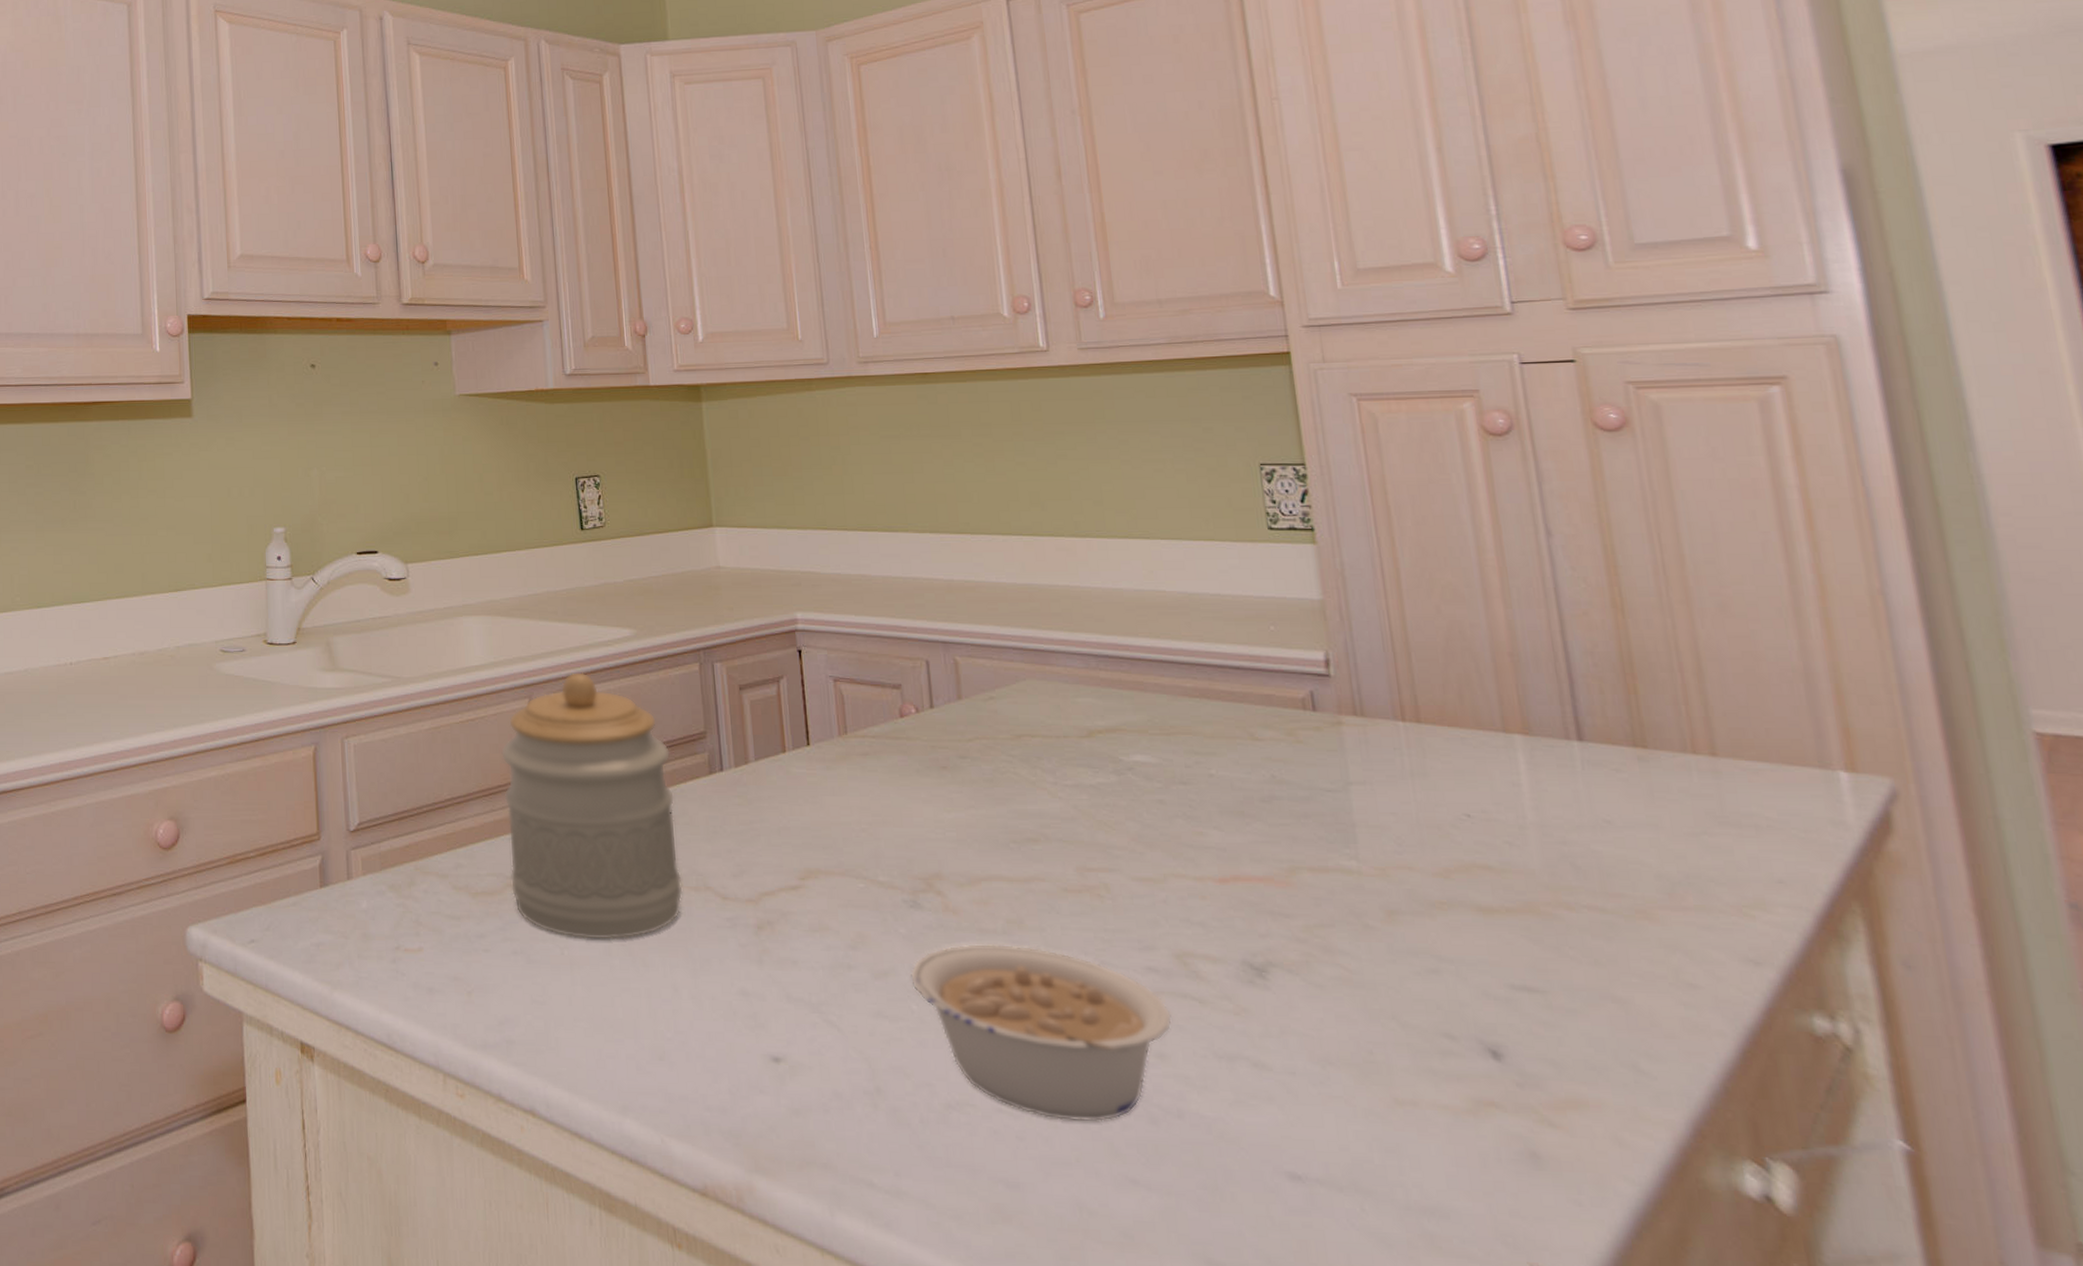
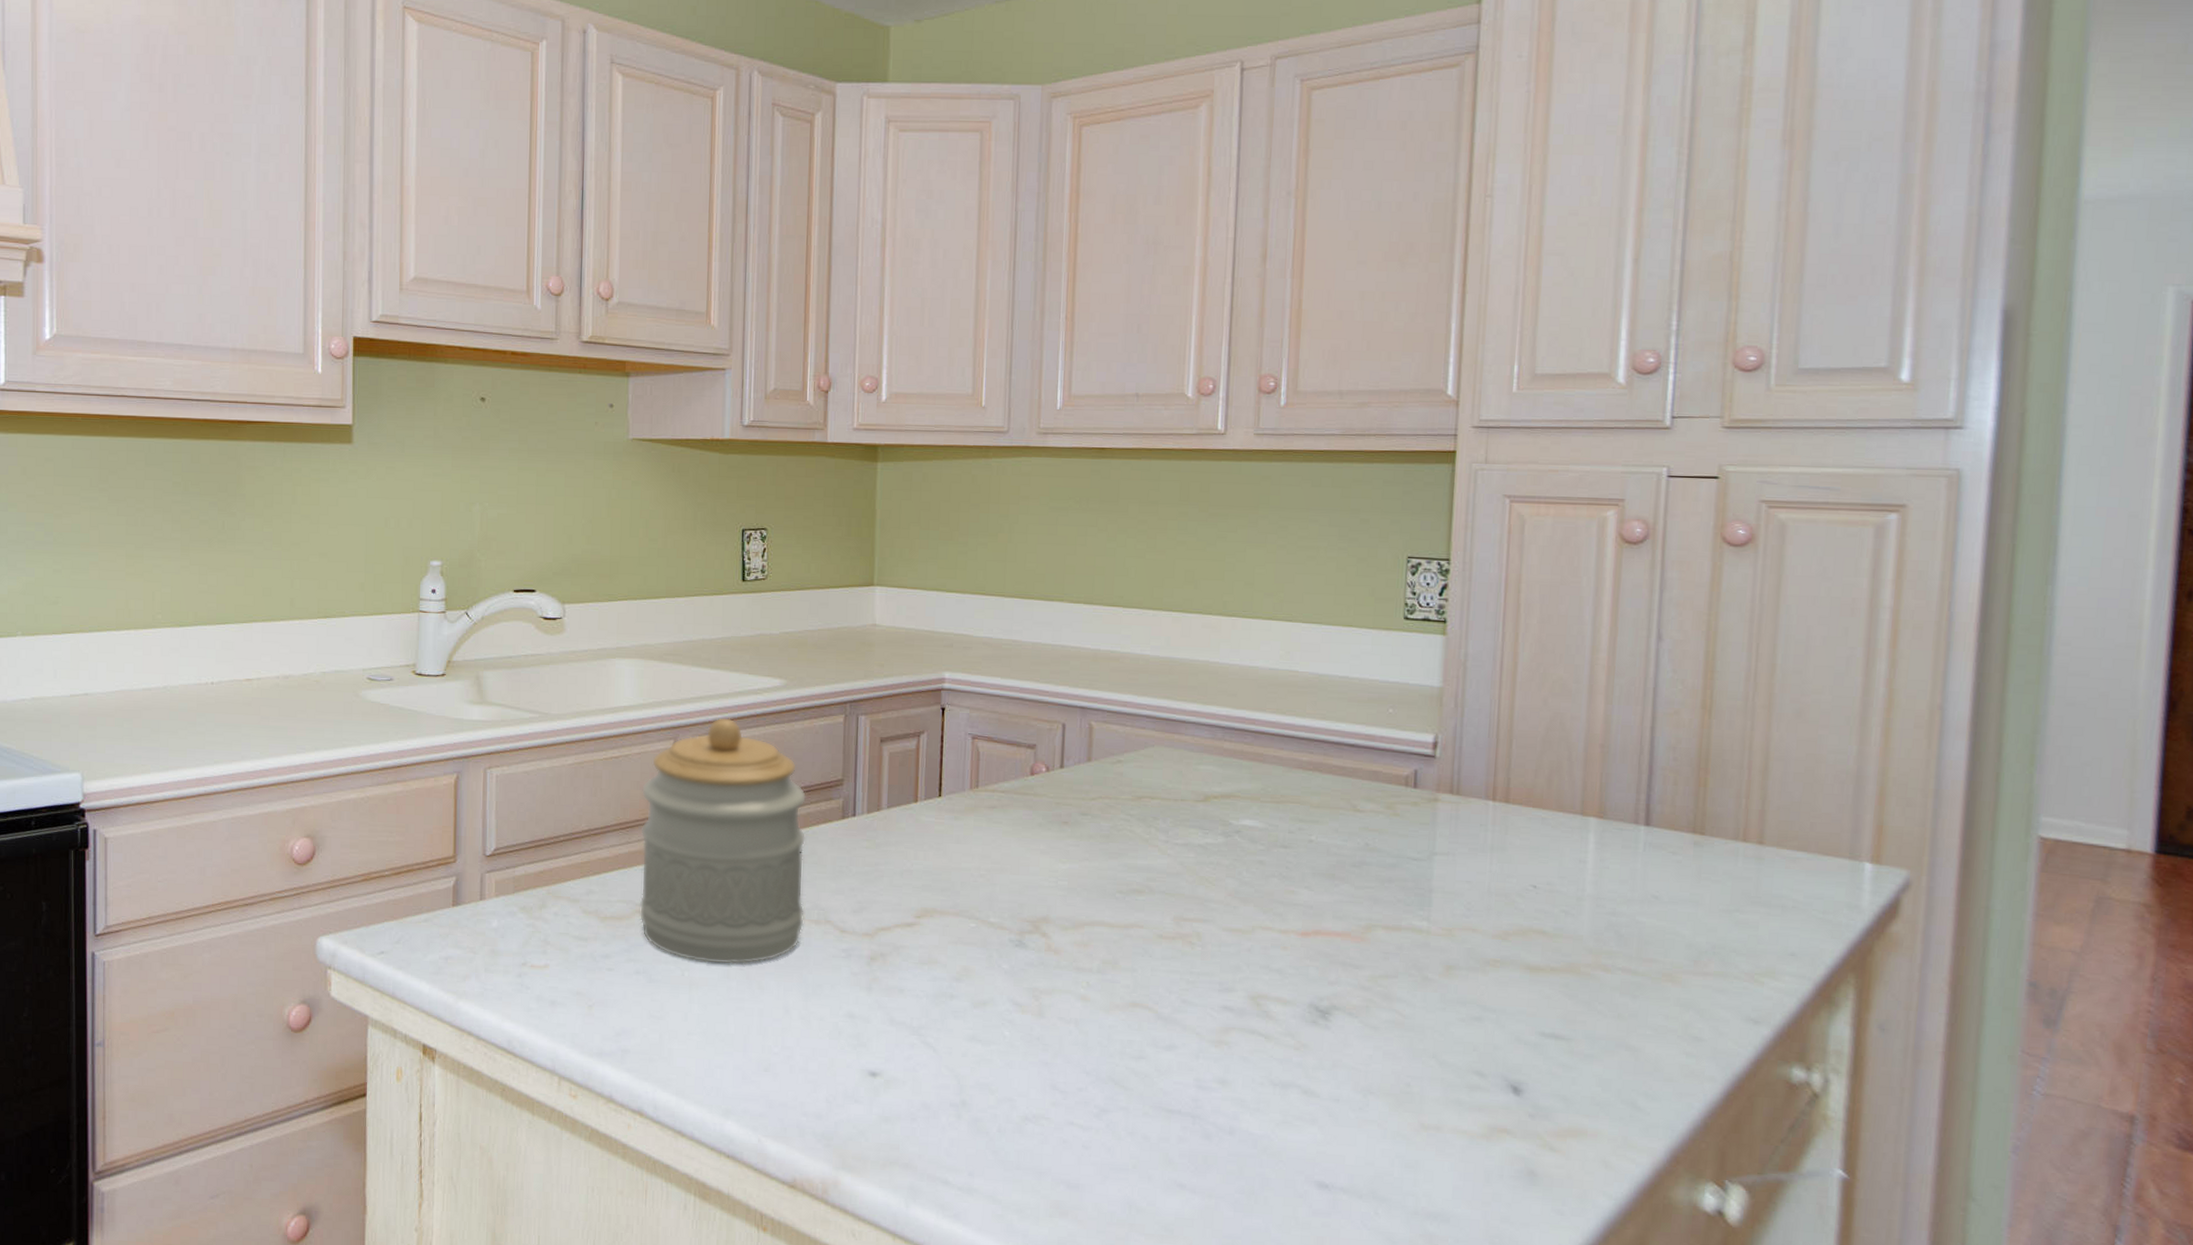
legume: present [909,943,1172,1122] -> none [1006,980,1238,1136]

